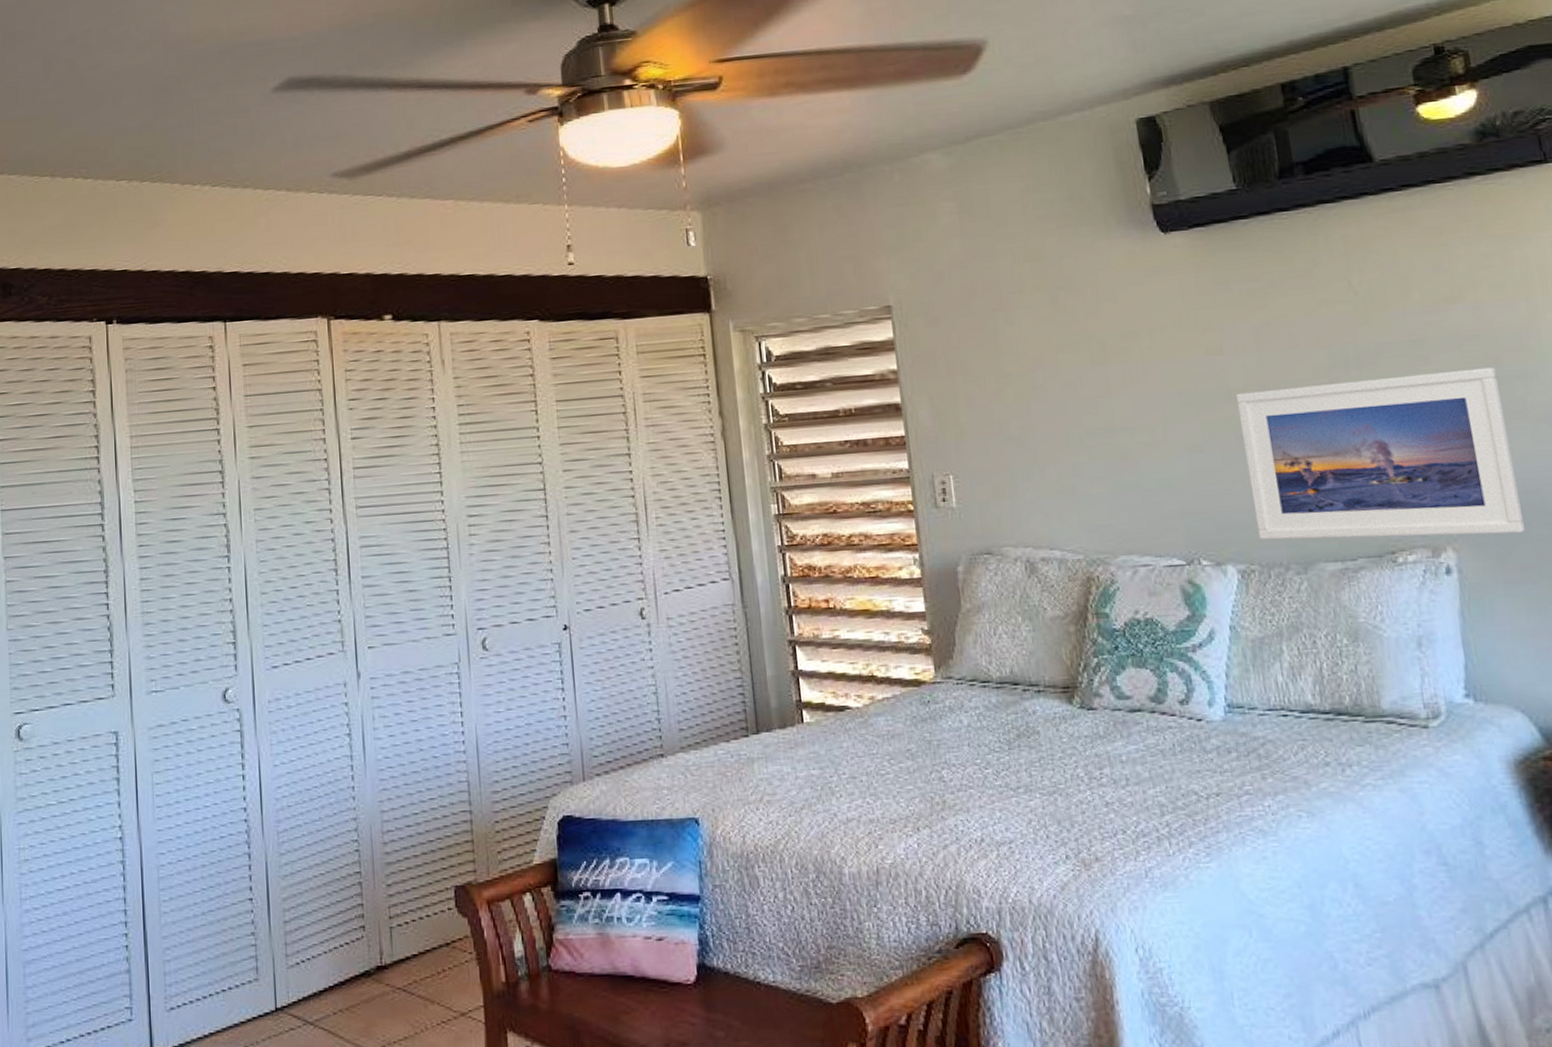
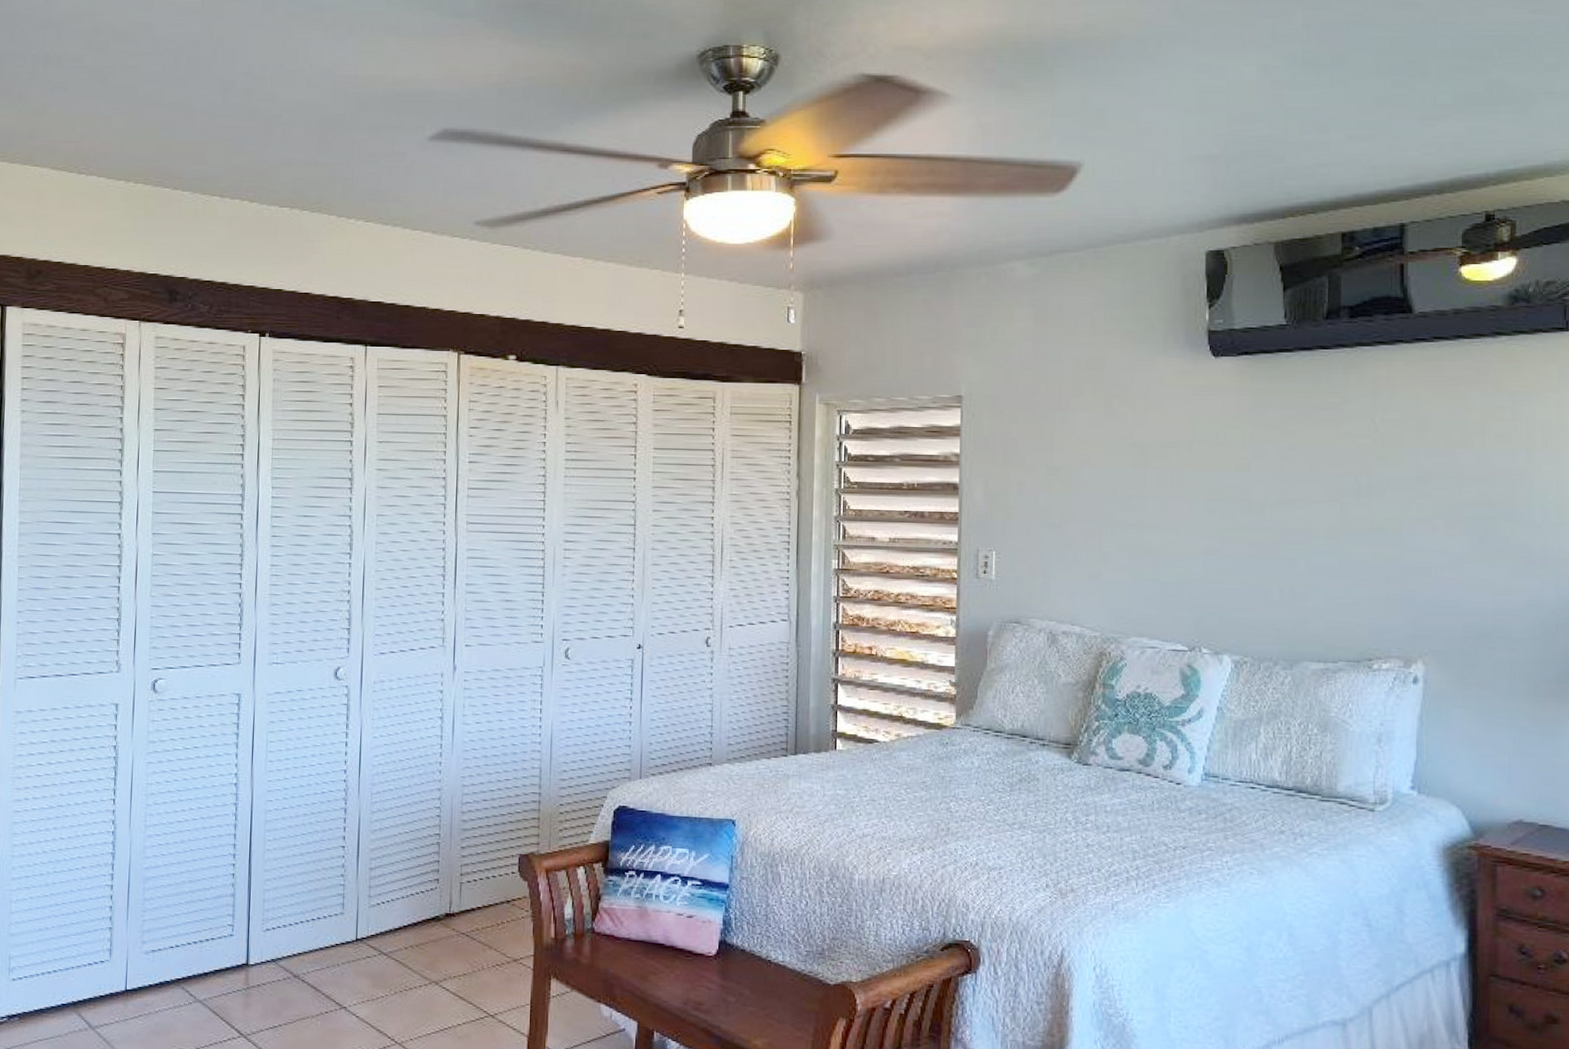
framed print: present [1236,367,1526,540] -> none [1255,506,1489,655]

